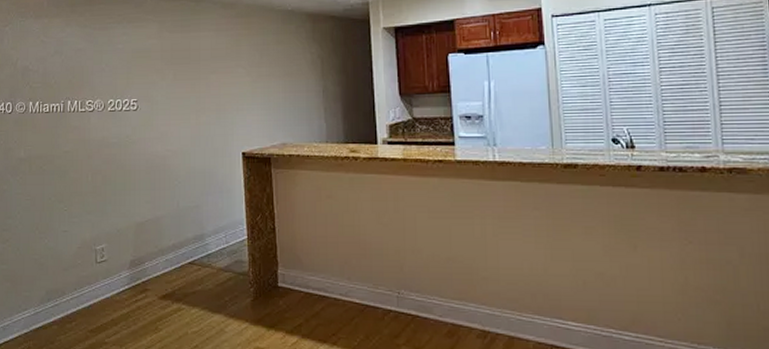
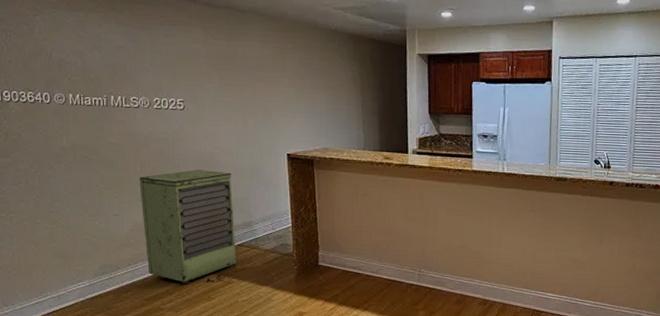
storage cabinet: none [90,176,188,312] -> present [139,170,238,284]

